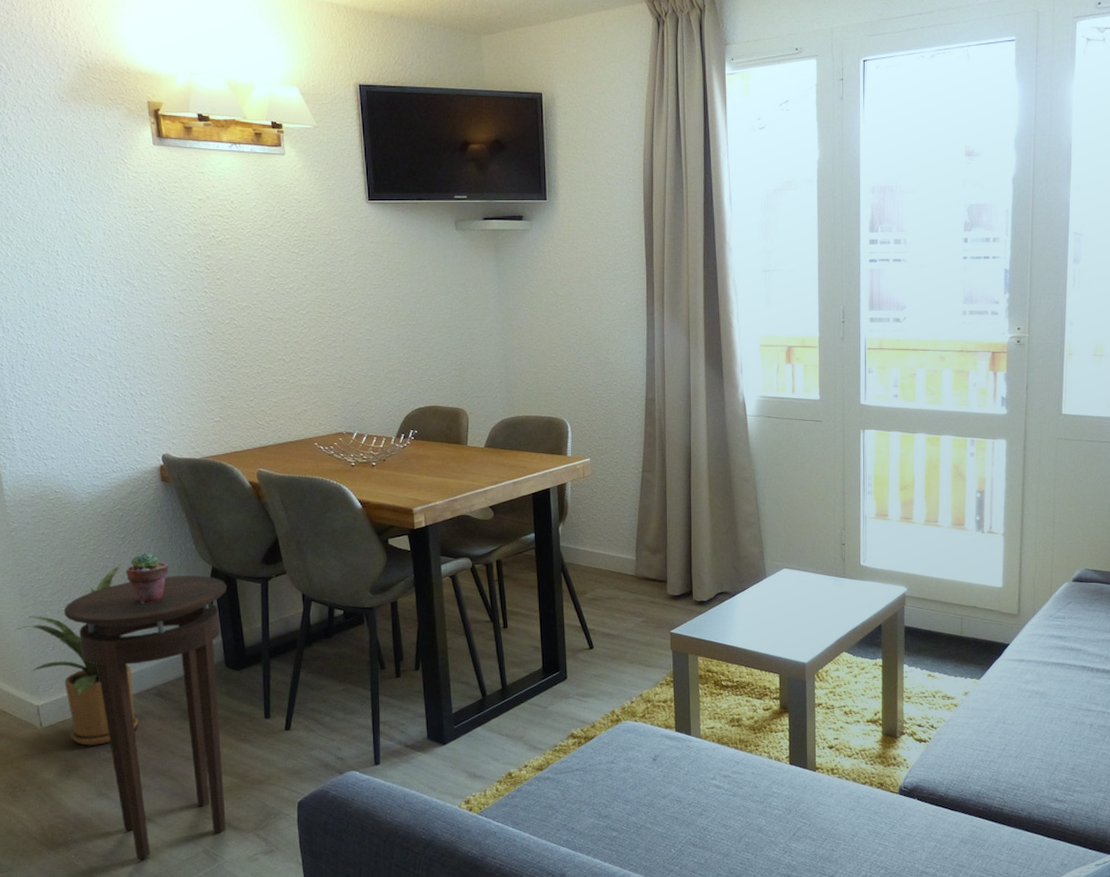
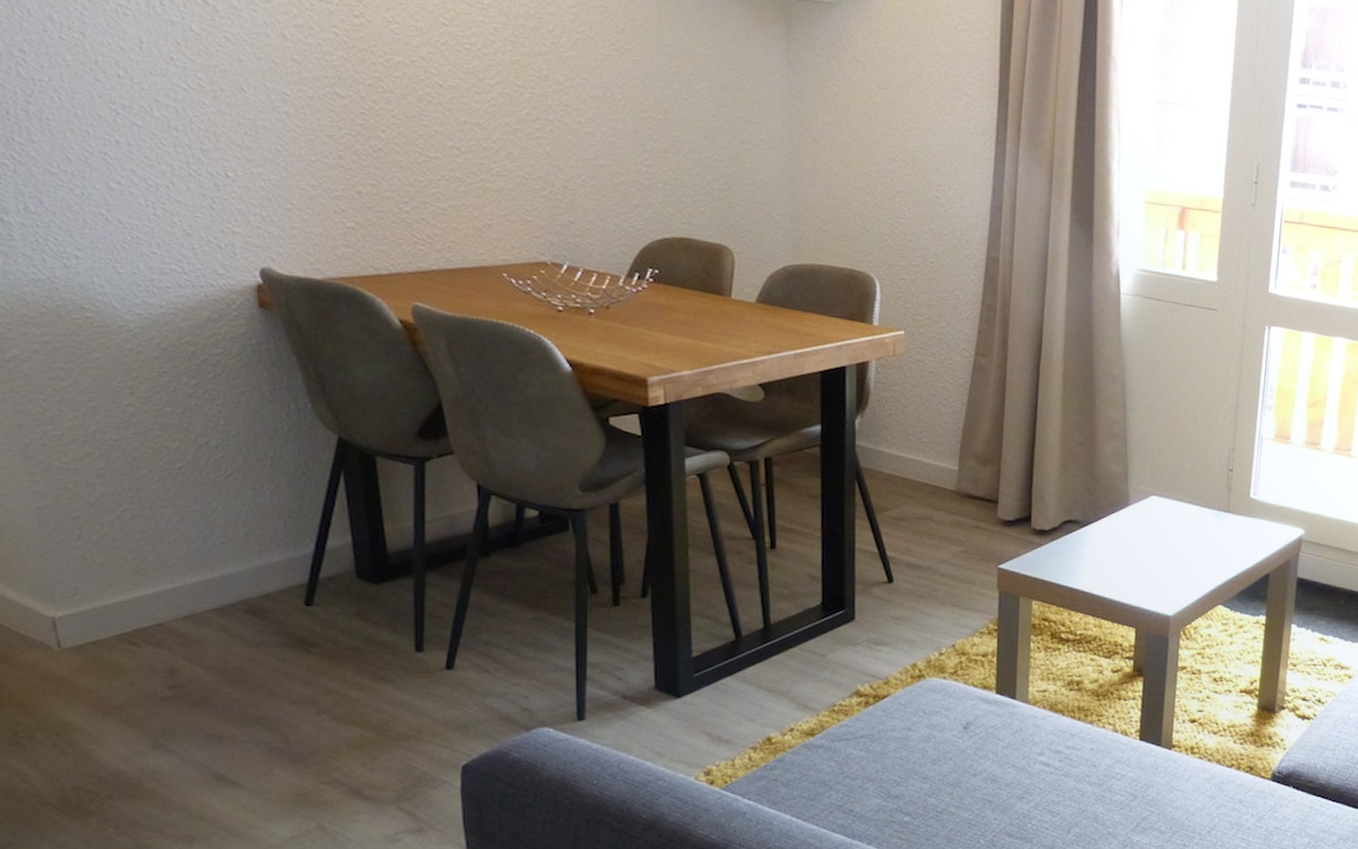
house plant: present [15,565,139,746] -> none [15,424,218,678]
stool: present [64,575,227,860] -> none [96,445,361,837]
potted succulent: present [126,553,169,604] -> none [200,409,269,482]

